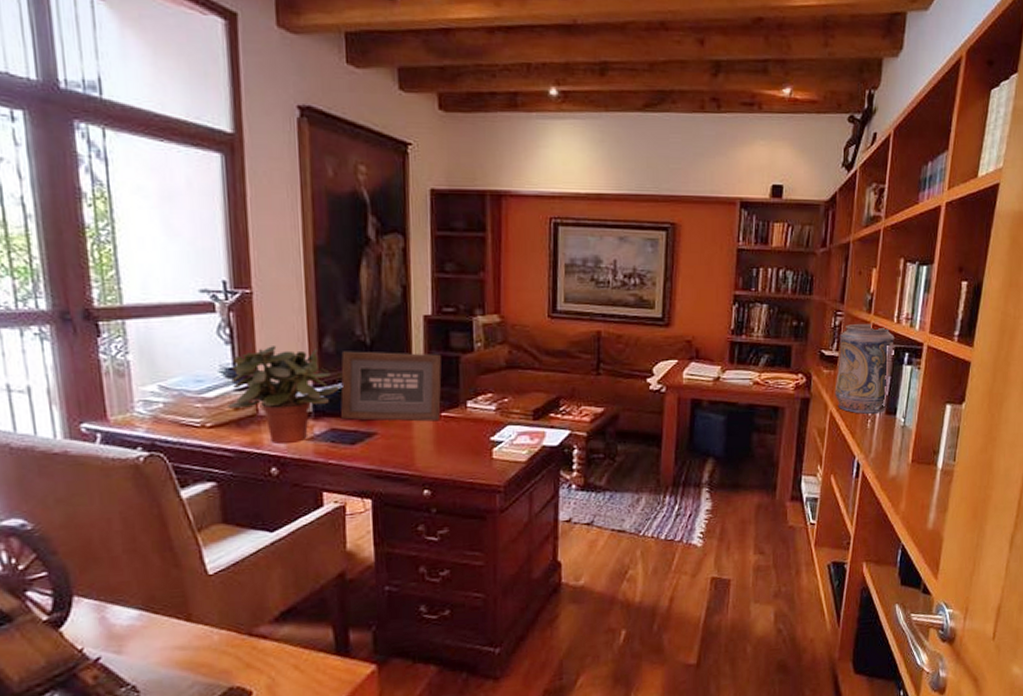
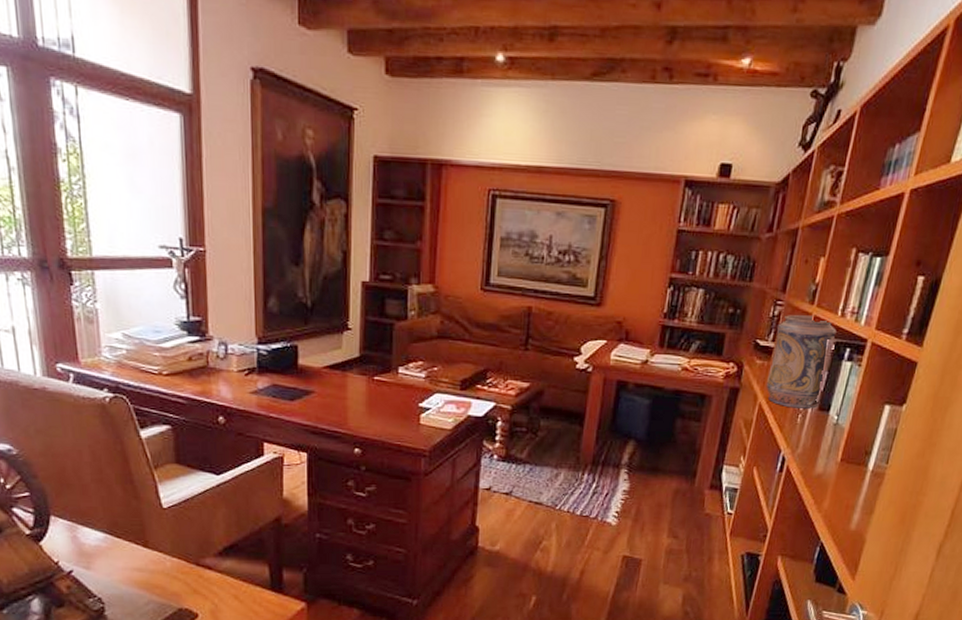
potted plant: present [228,346,340,445] -> none [182,303,282,396]
picture frame: present [340,351,442,421] -> none [282,311,378,384]

